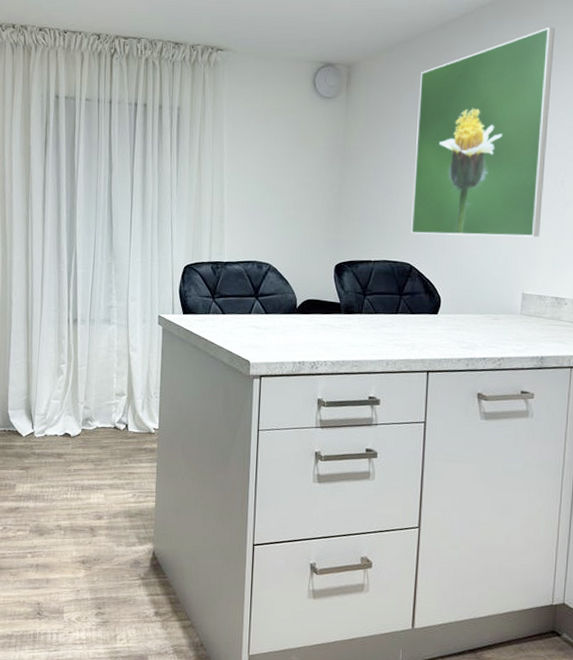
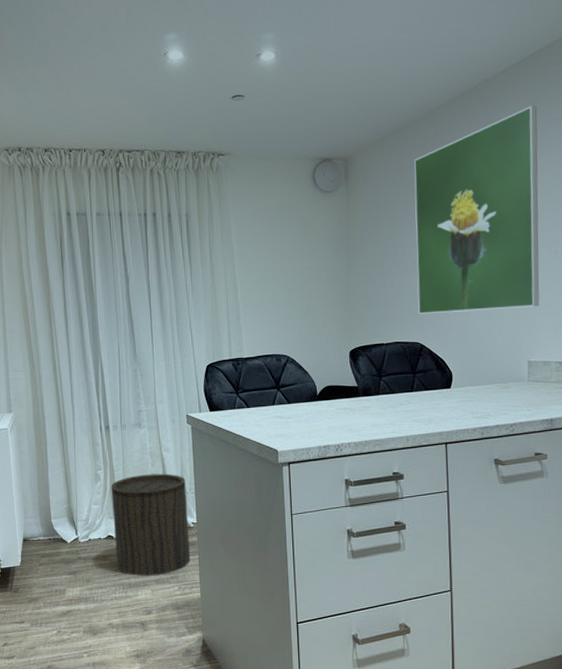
stool: none [71,373,151,480] -> present [111,473,191,576]

